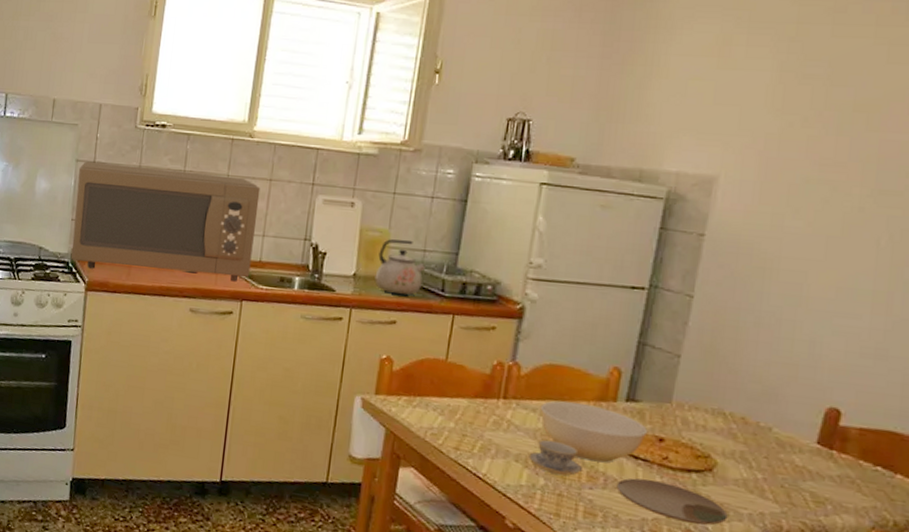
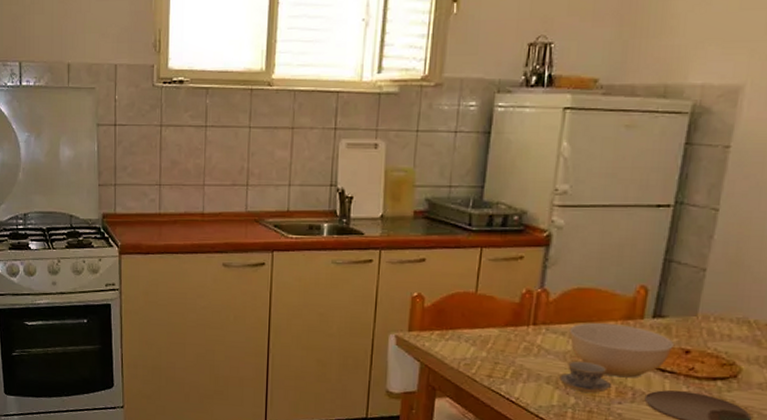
microwave: present [71,161,261,282] -> none [100,125,283,233]
kettle: present [374,239,426,296] -> none [402,177,453,233]

